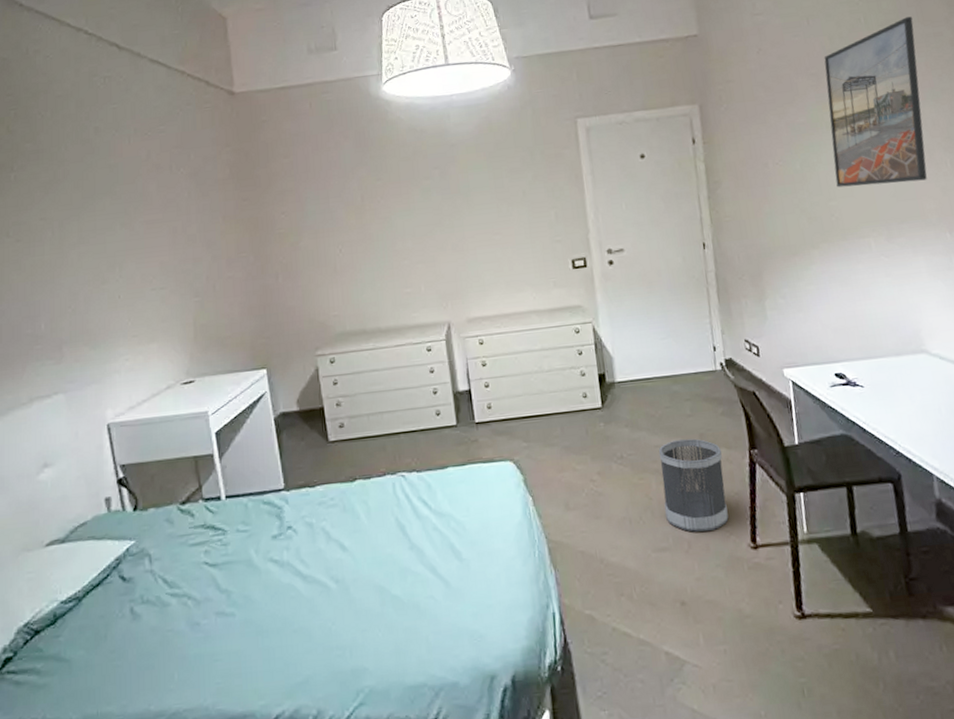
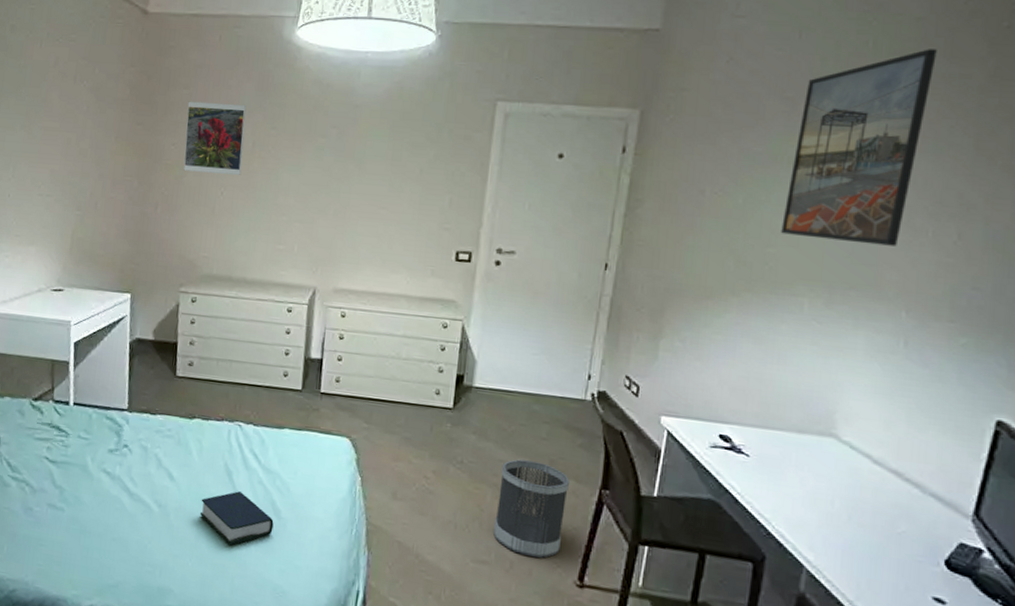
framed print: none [290,162,356,236] -> present [184,101,247,175]
book: none [378,543,458,603] -> present [199,491,274,546]

